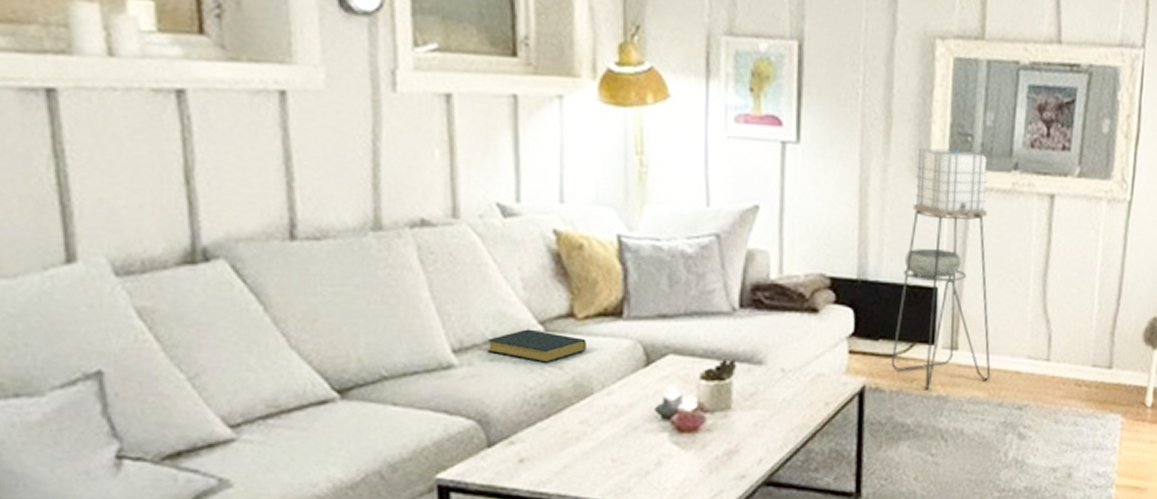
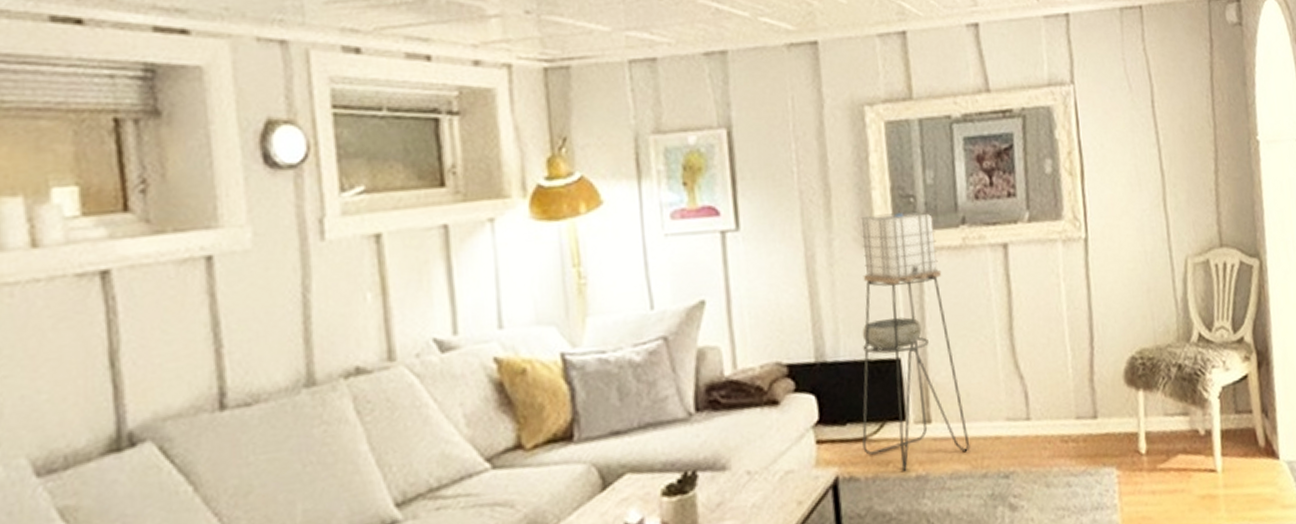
hardback book: present [487,329,586,363] -> none [432,468,538,504]

